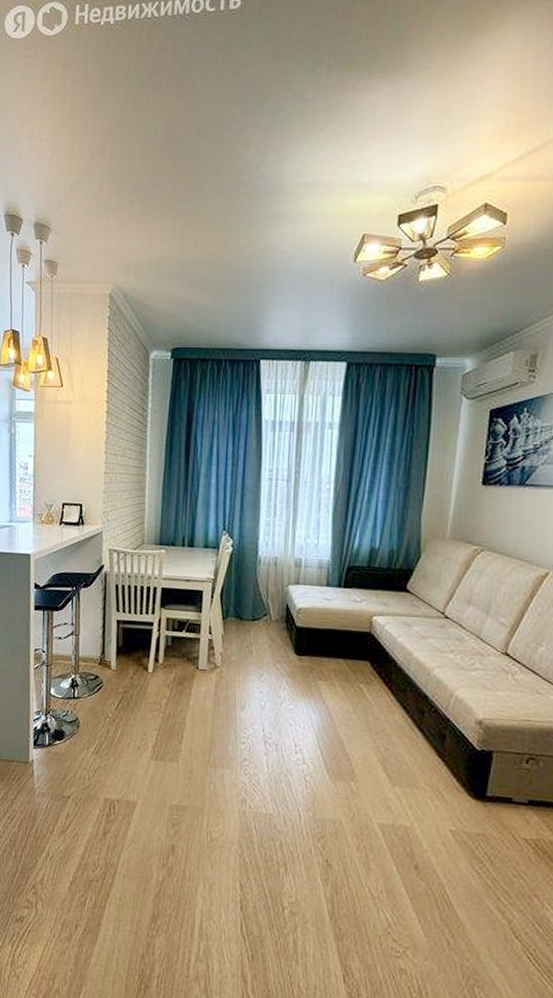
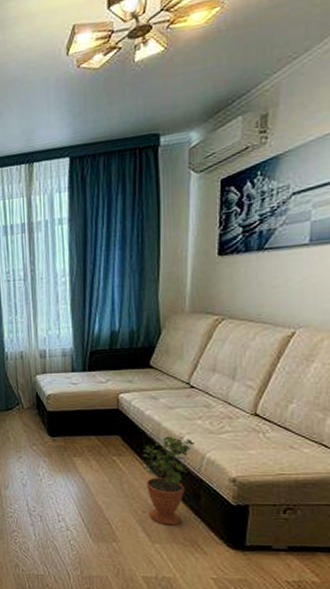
potted plant: none [387,664,444,768] -> present [140,432,195,526]

